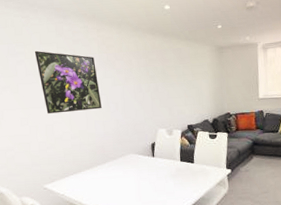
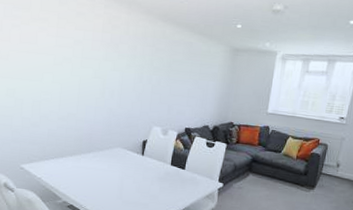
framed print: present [34,50,102,114] -> none [32,17,97,94]

